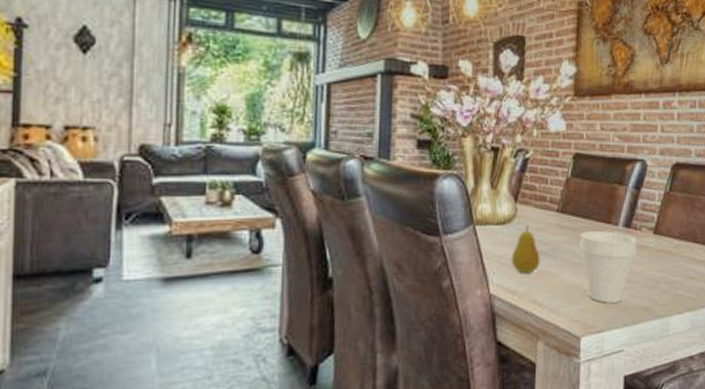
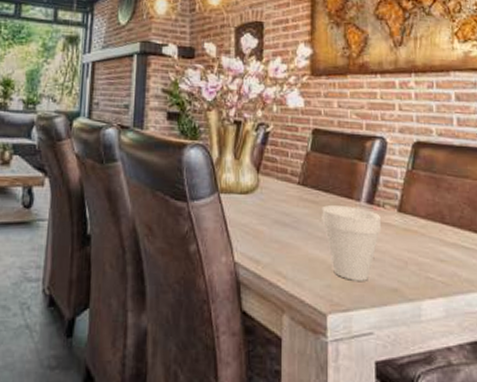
fruit: present [510,225,540,273] -> none [254,196,283,243]

